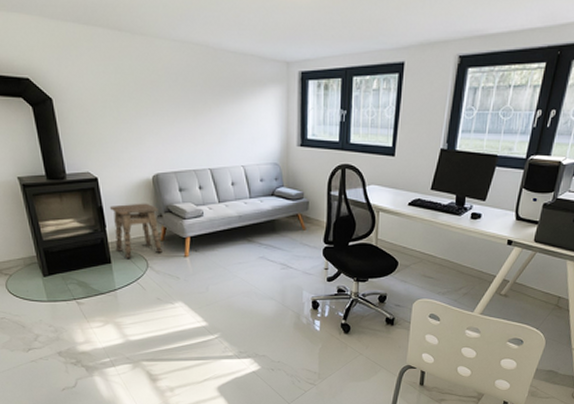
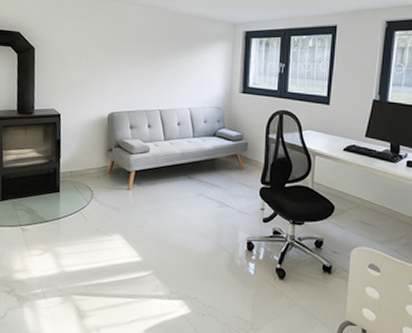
side table: present [109,203,162,260] -> none [65,137,110,190]

